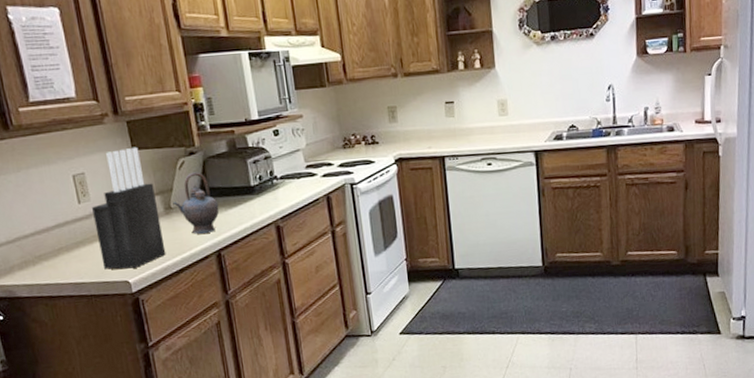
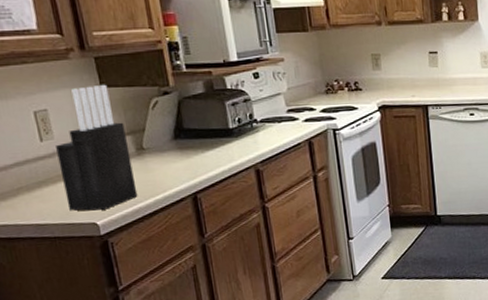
teapot: present [172,172,220,234] -> none [145,112,196,176]

